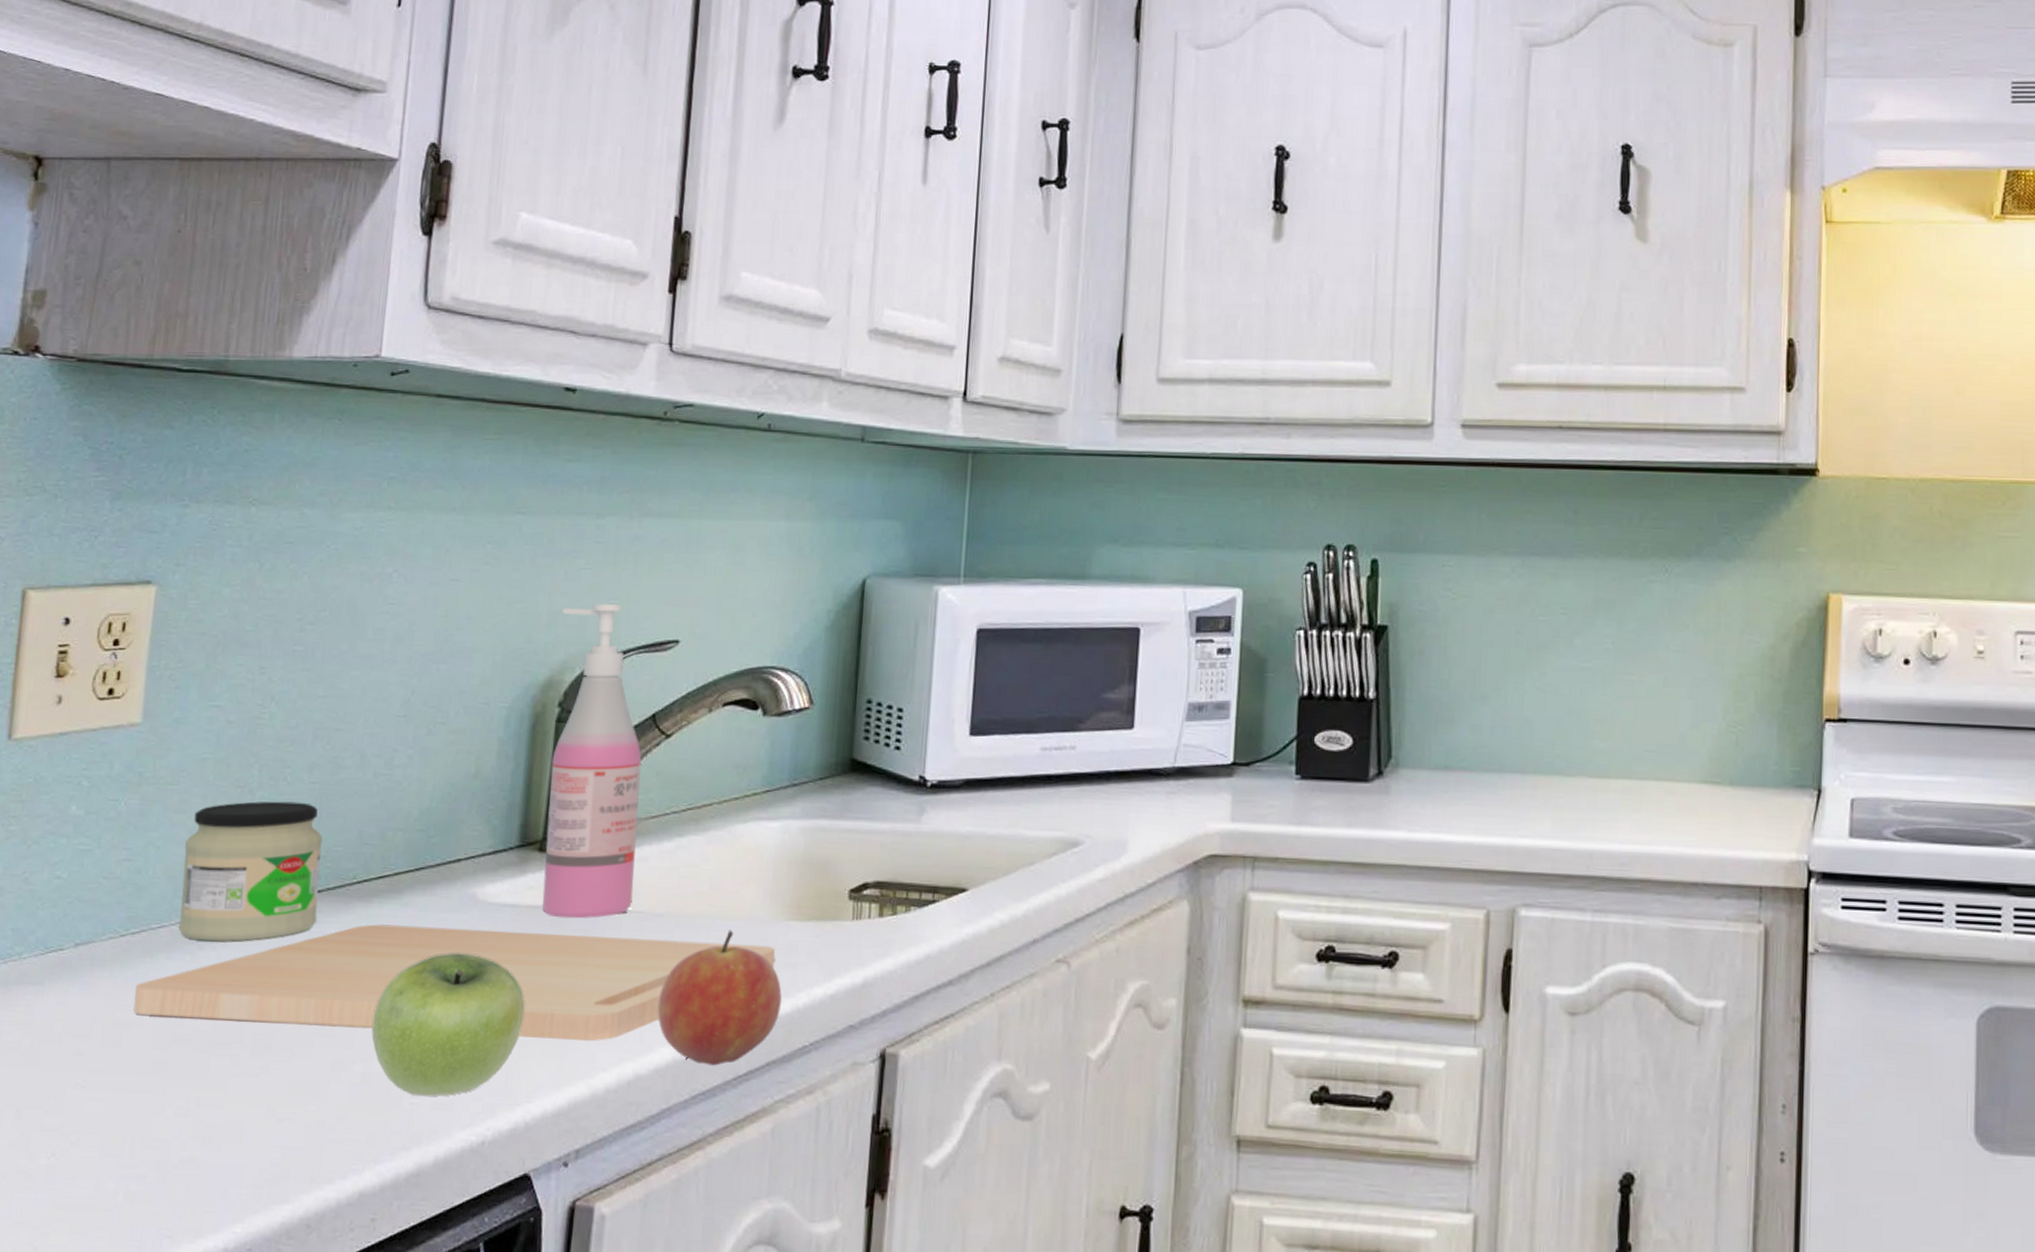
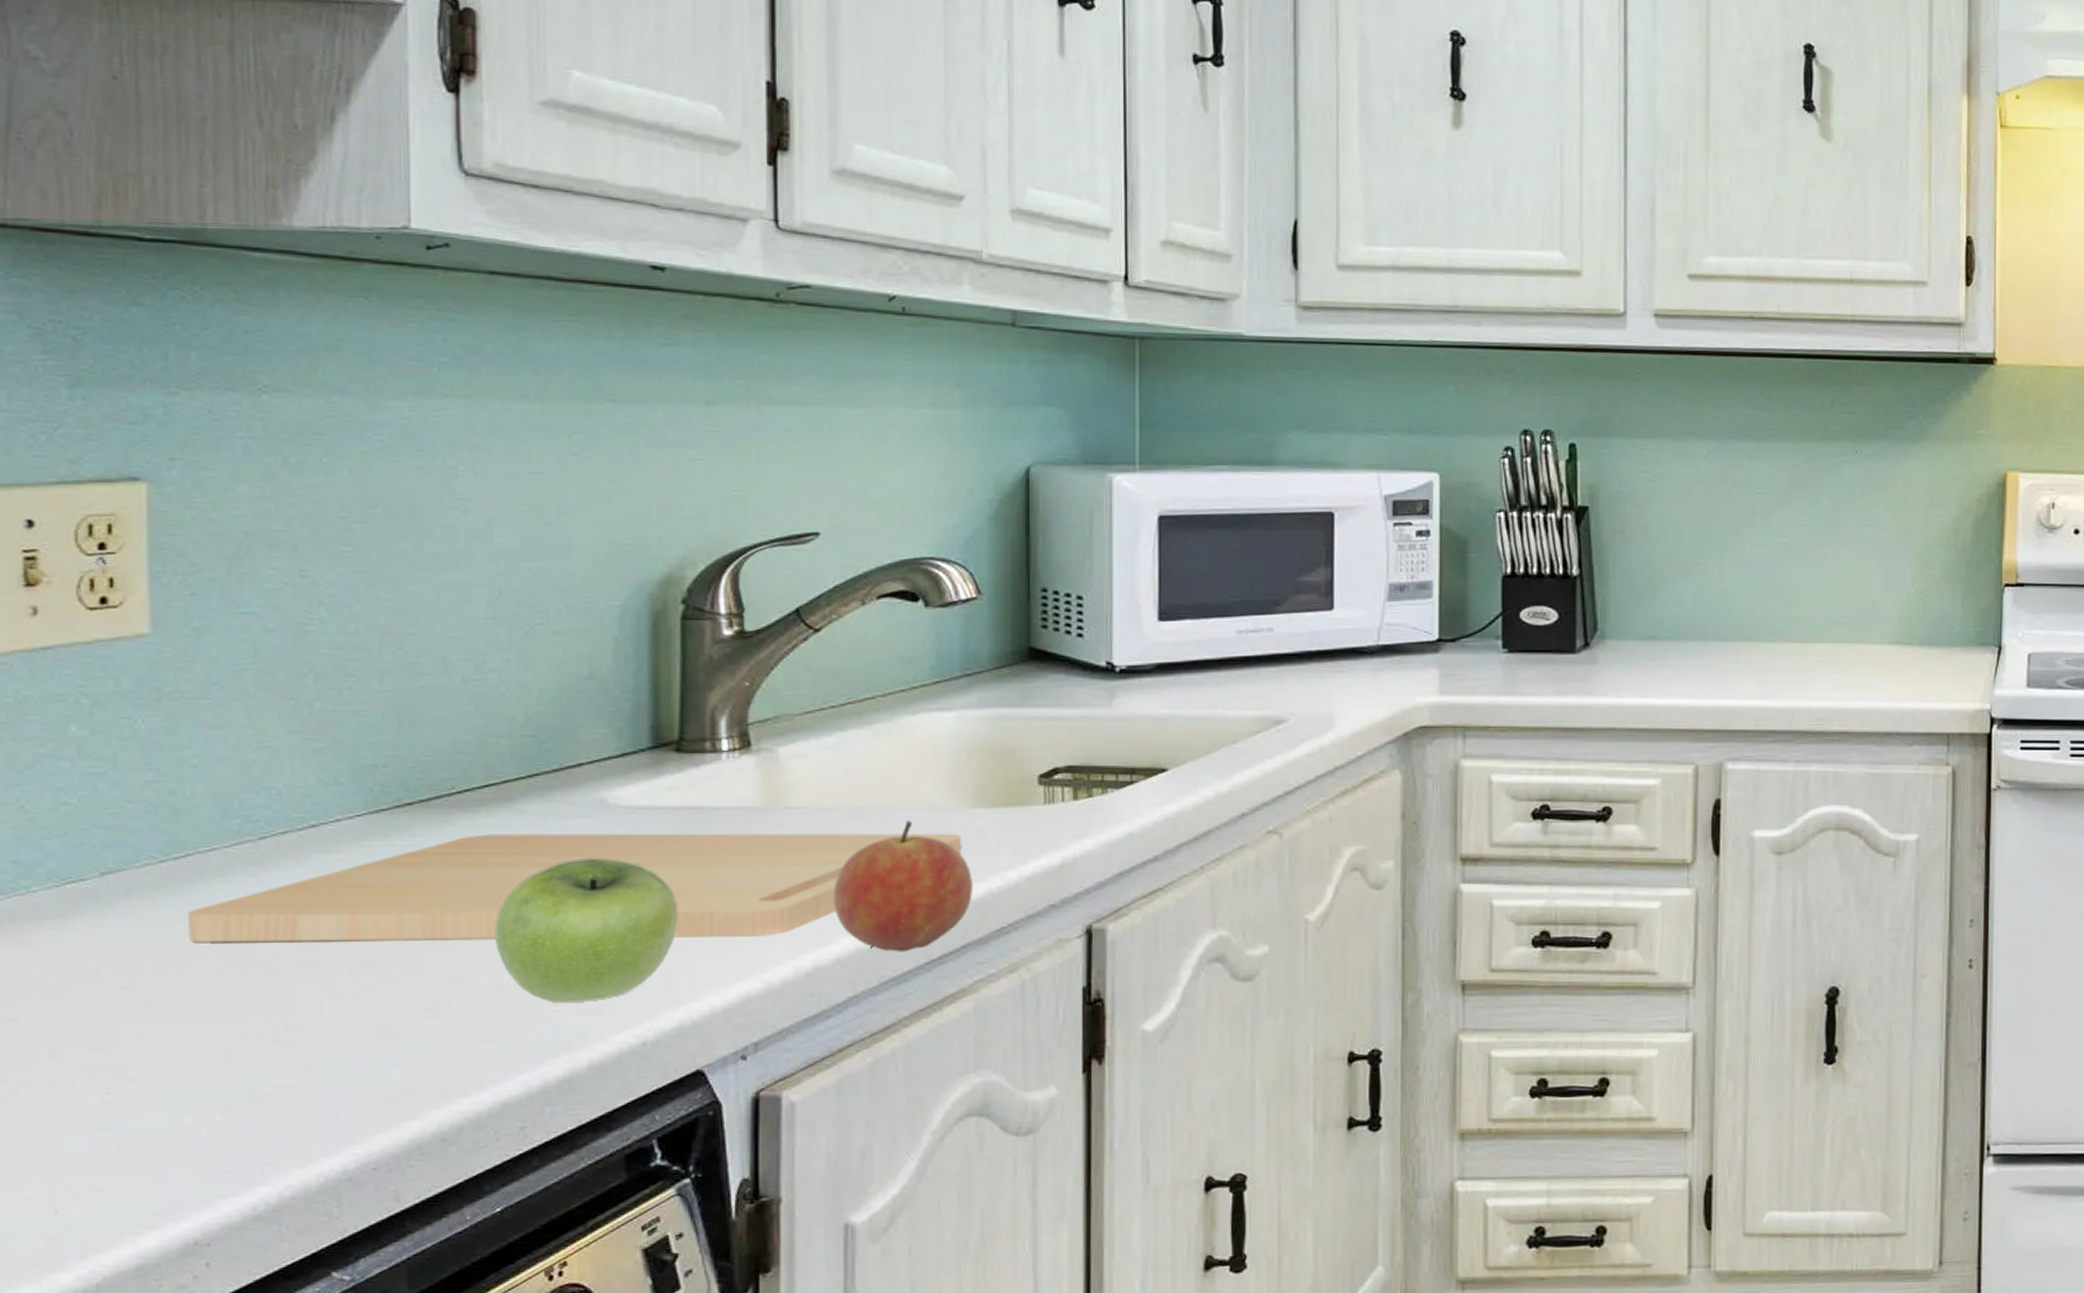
jar: present [178,801,323,942] -> none [230,712,411,862]
soap dispenser: present [541,603,642,919] -> none [676,496,792,818]

